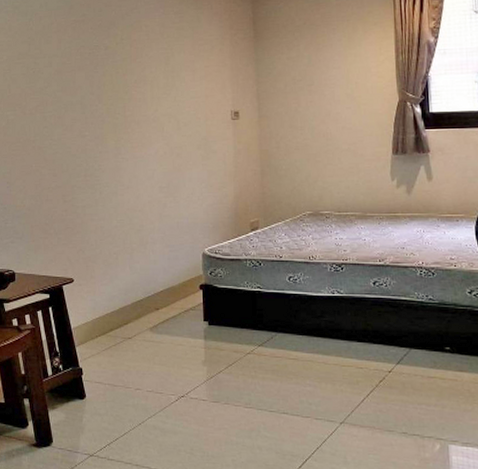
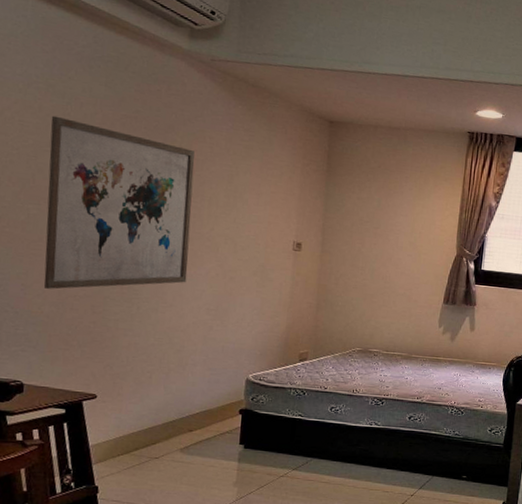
wall art: none [18,32,139,184] -> present [43,115,195,289]

